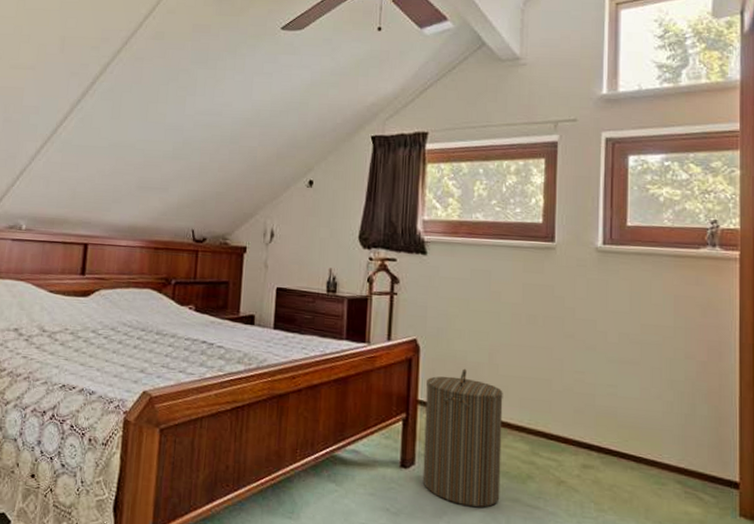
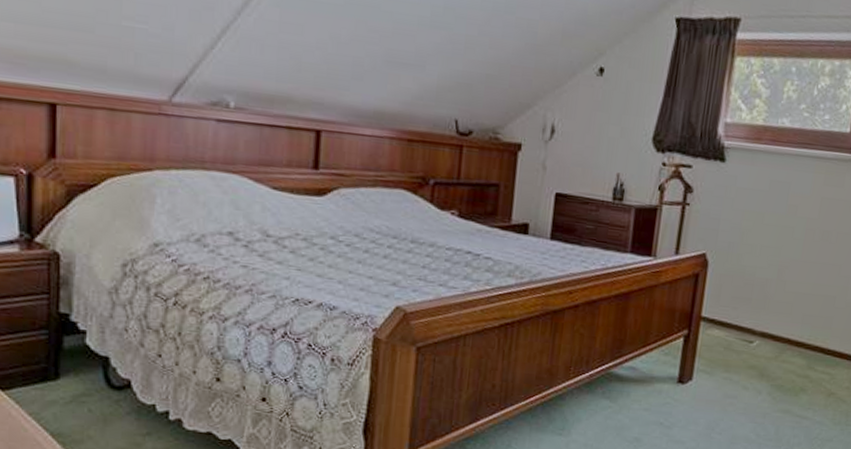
laundry hamper: present [422,368,503,508] -> none [698,285,788,419]

